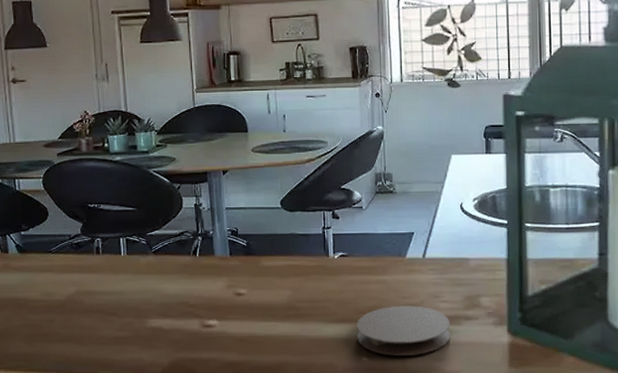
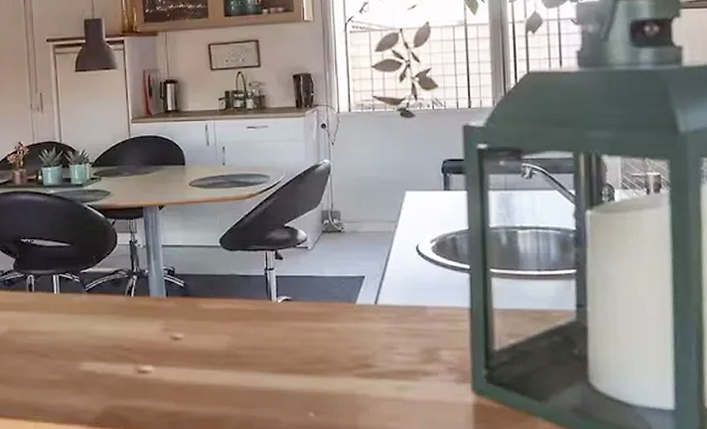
coaster: present [356,306,450,356] -> none [301,357,407,413]

